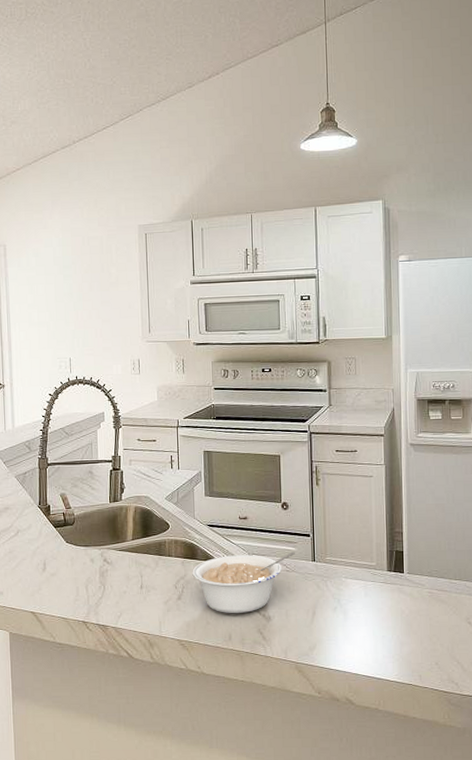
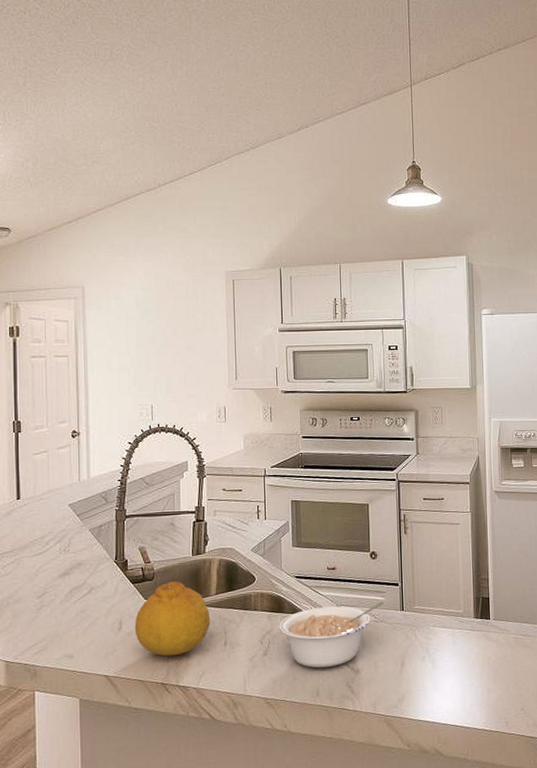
fruit: none [57,526,128,597] -> present [134,581,211,656]

